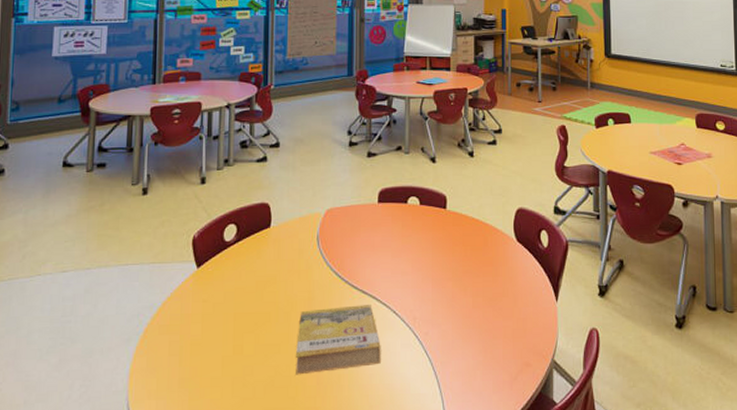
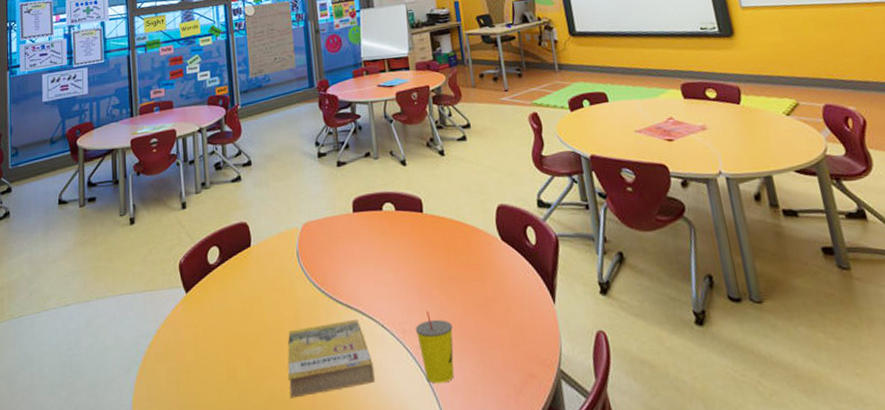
straw: none [425,301,461,368] -> present [415,311,454,384]

